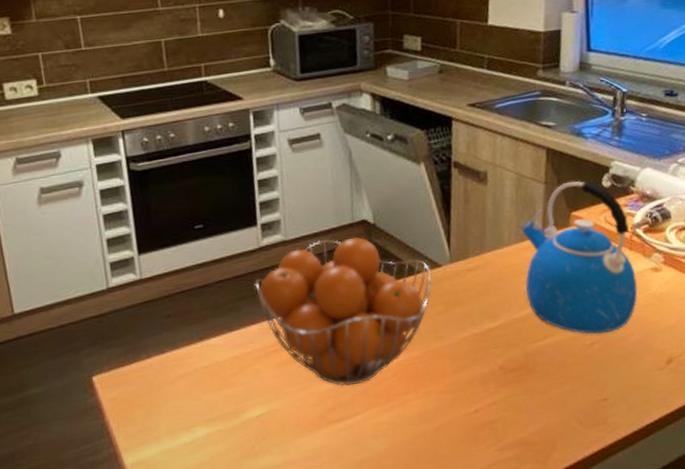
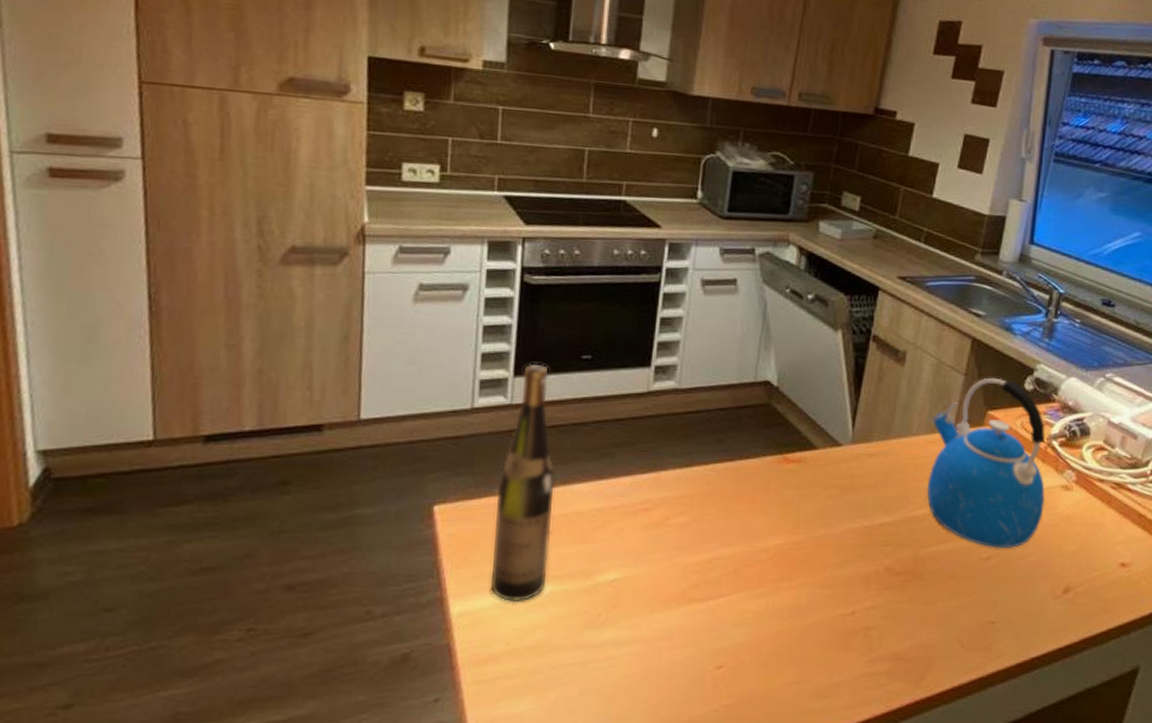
wine bottle: none [142,239,202,448] -> present [490,363,555,603]
fruit basket: present [254,236,432,386] -> none [635,394,830,563]

